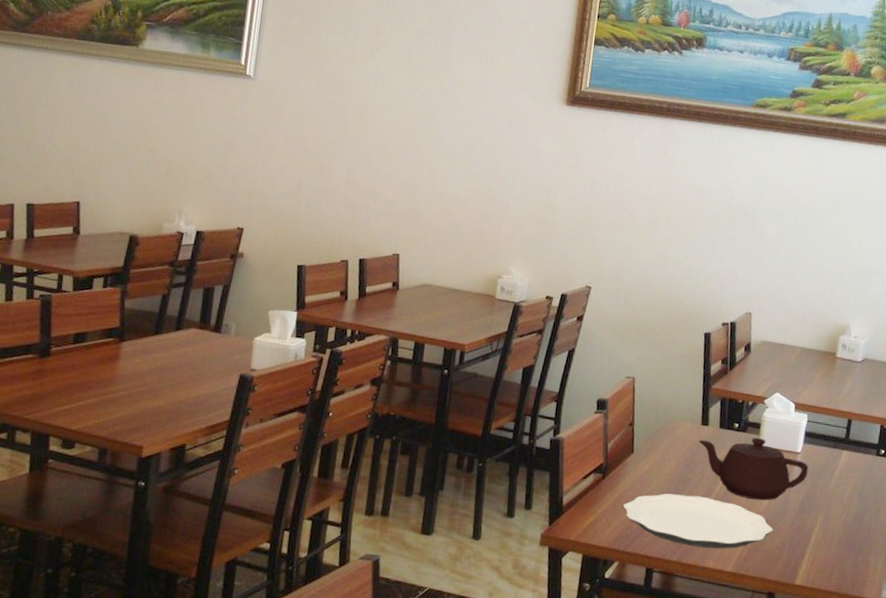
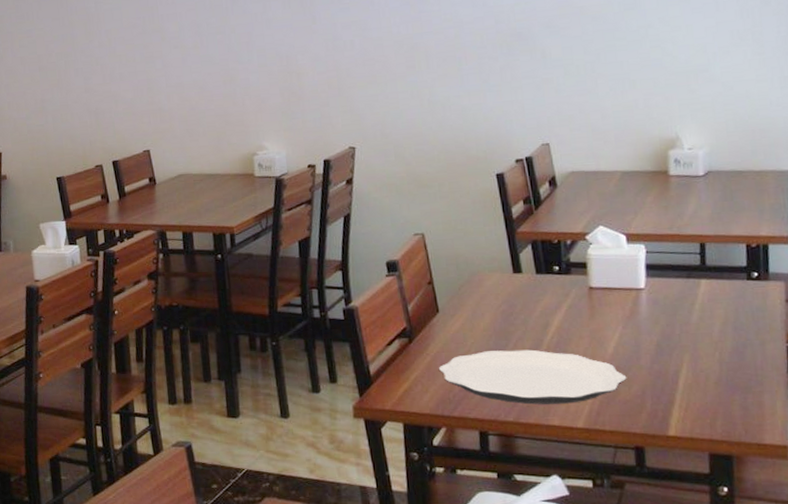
teapot: present [698,437,809,501] -> none [513,278,660,347]

